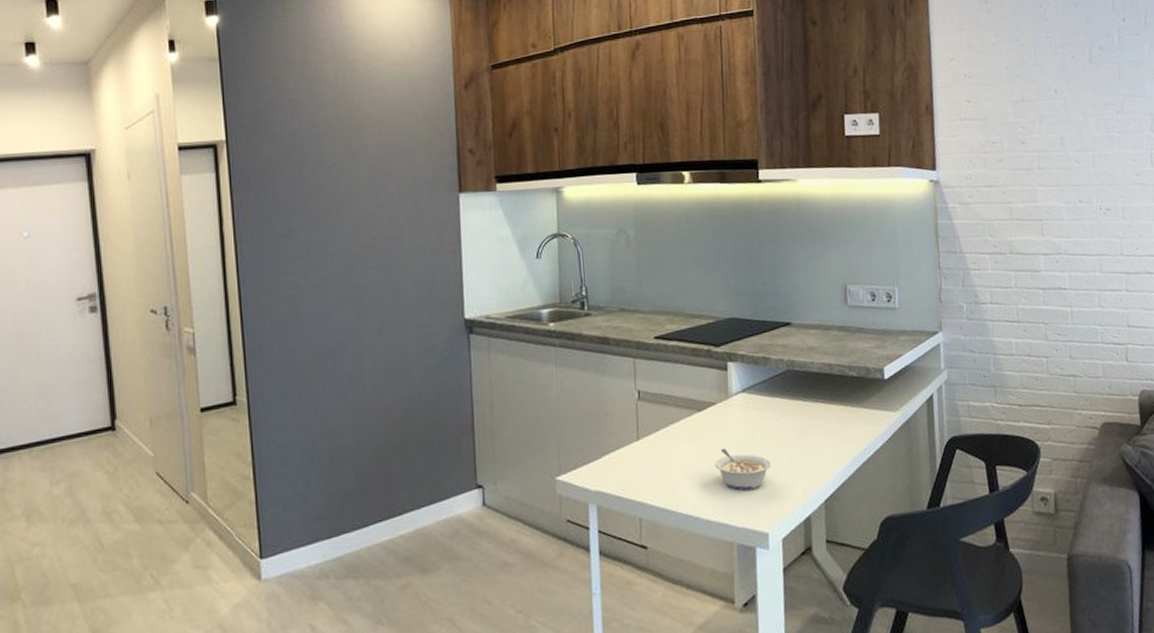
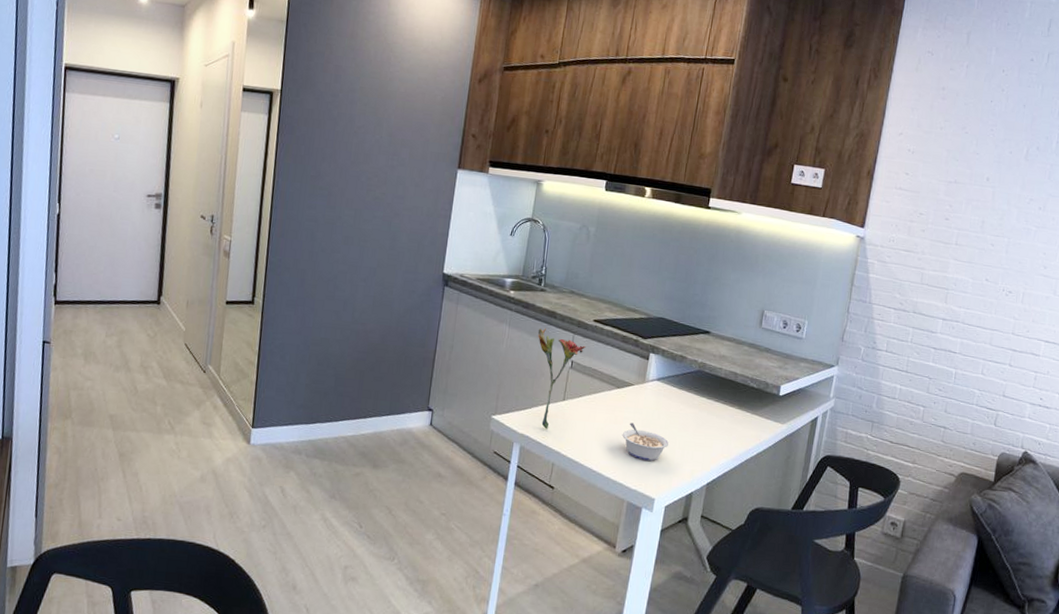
flower: none [591,357,652,479] -> present [537,327,586,429]

